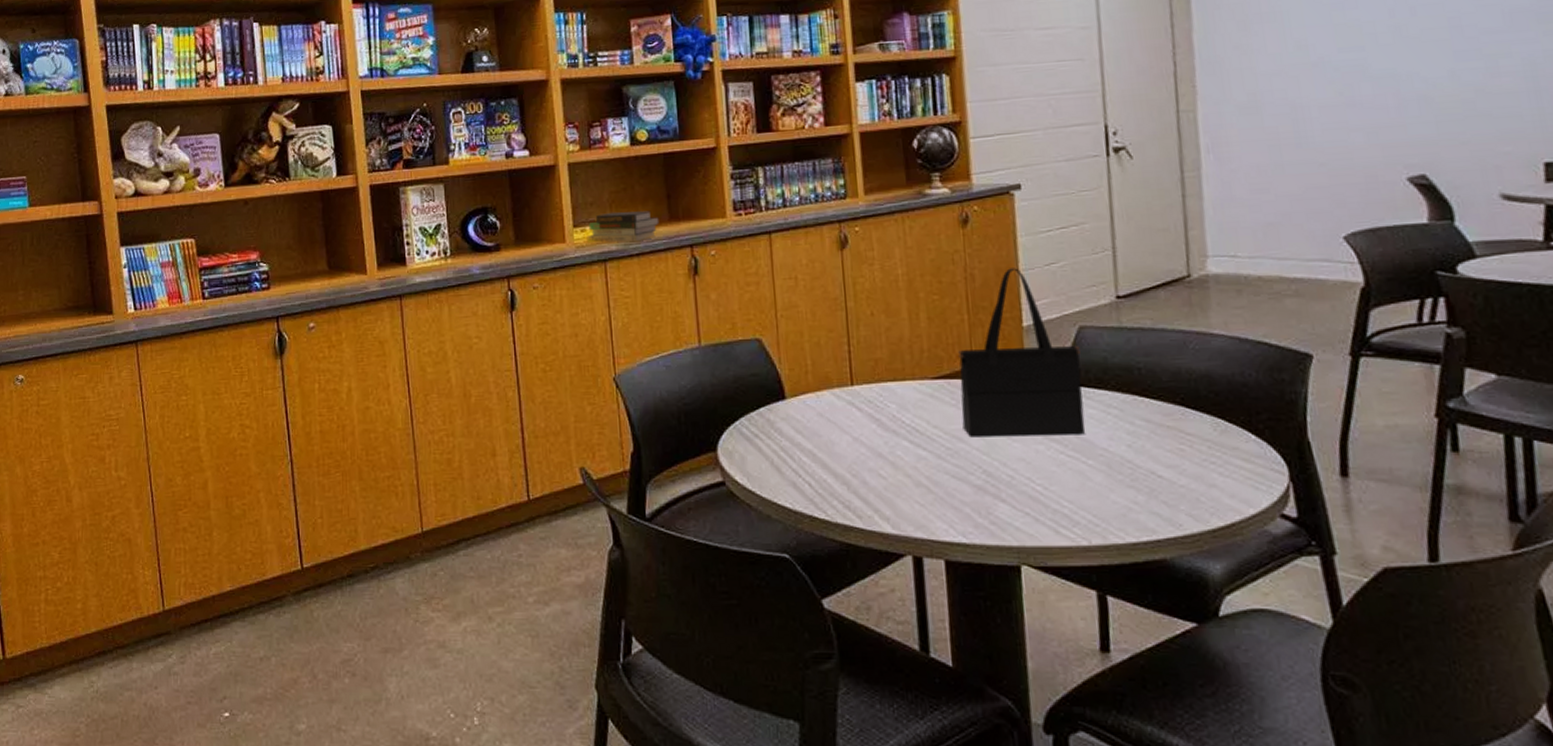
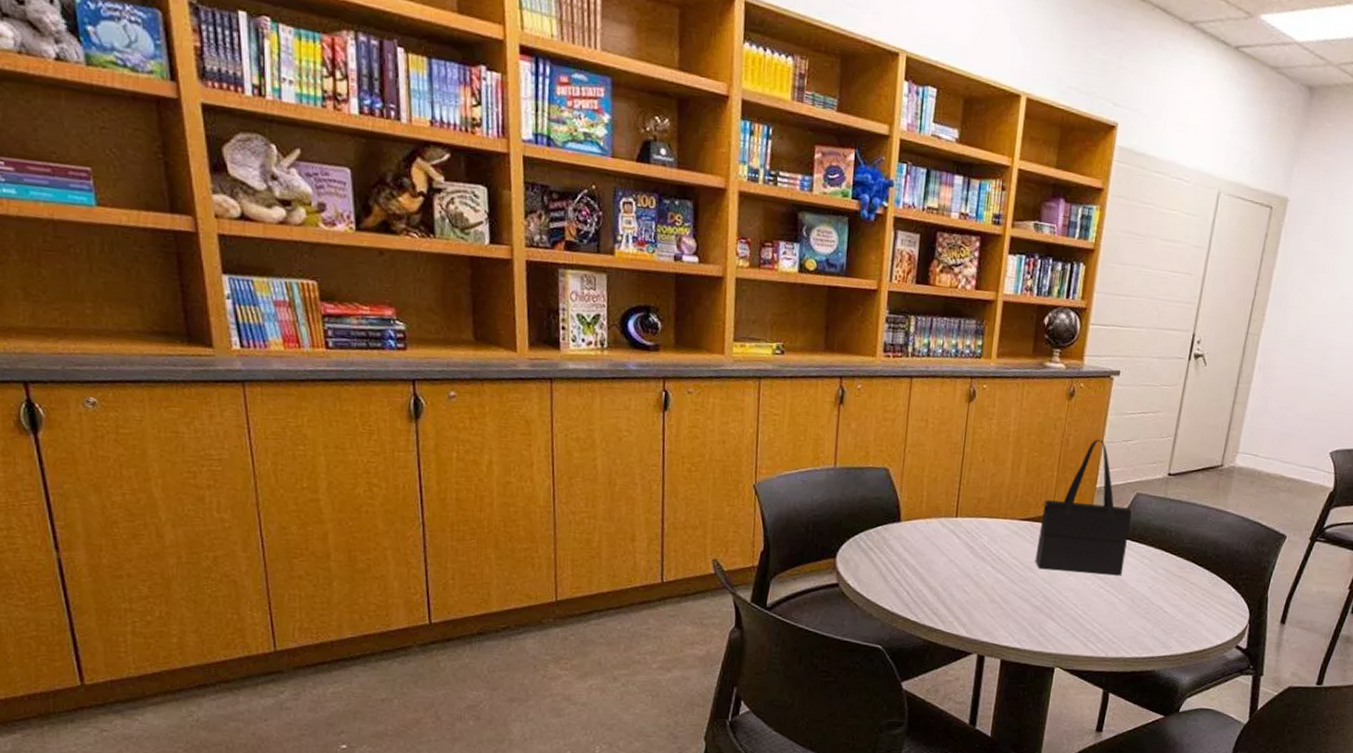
books: present [586,211,659,244] -> none [745,333,815,366]

